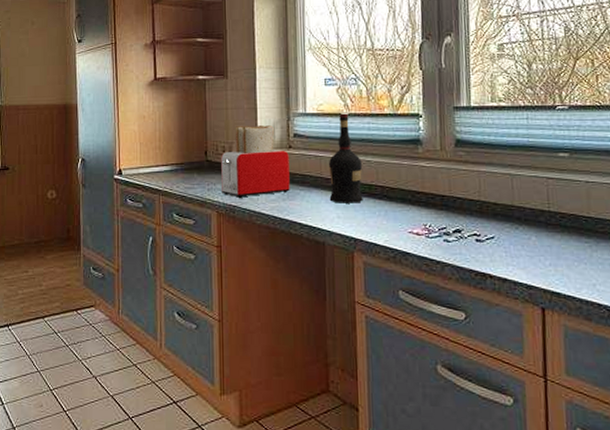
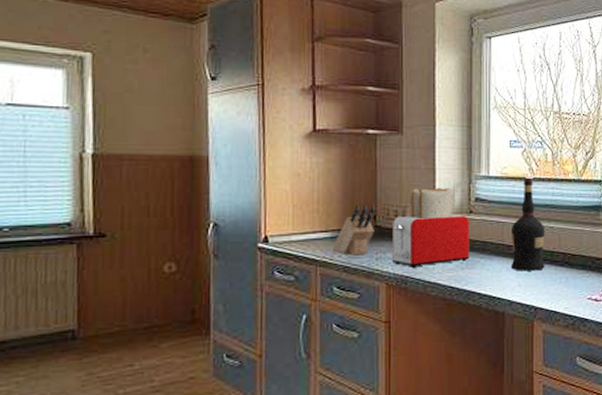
knife block: none [172,141,207,186] -> present [332,204,376,256]

